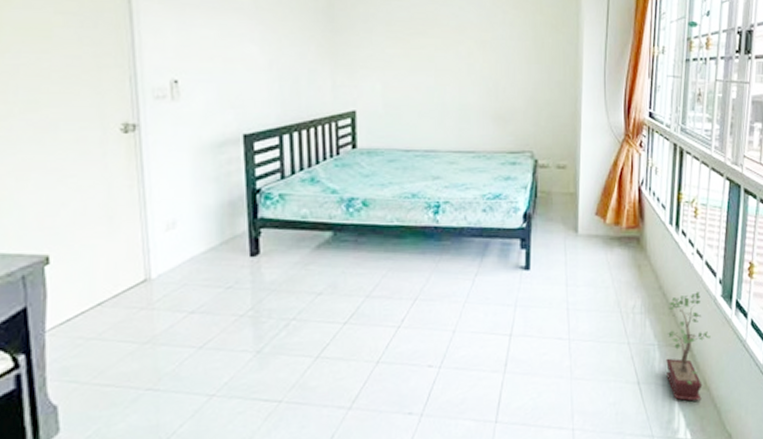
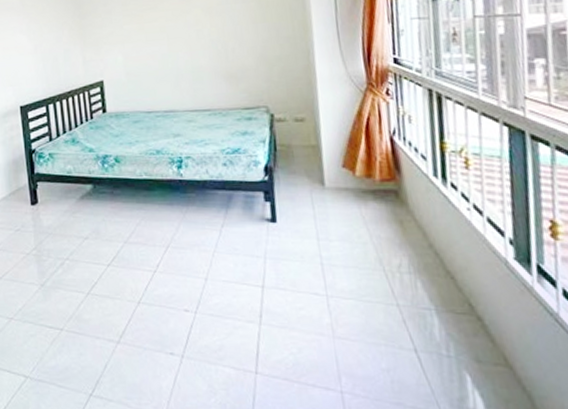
potted plant: present [666,292,711,401] -> none [444,253,506,380]

